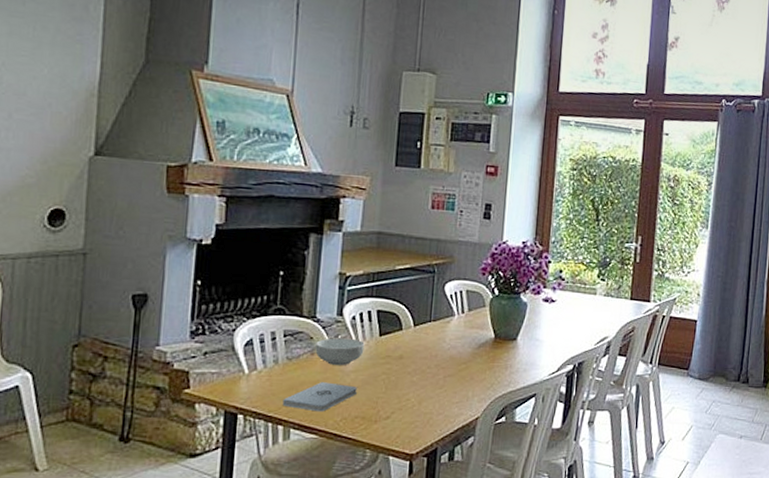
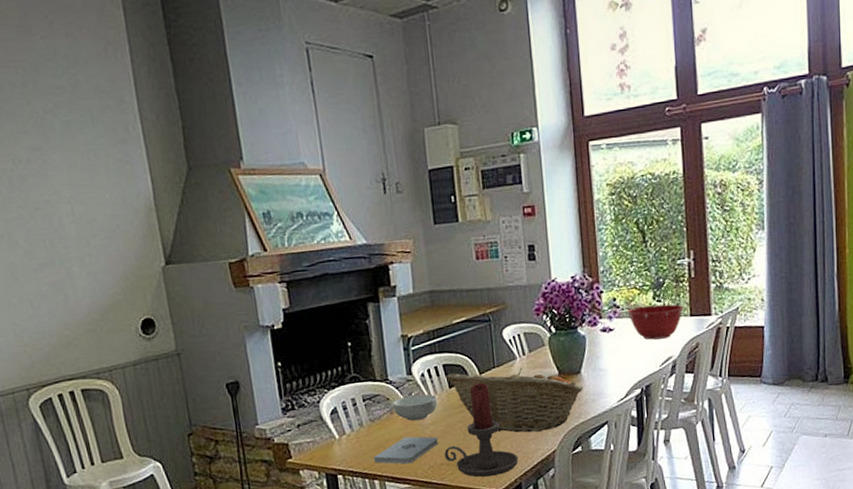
candle holder: none [361,335,439,438] -> present [444,382,519,478]
fruit basket: none [377,321,517,395] -> present [445,367,583,433]
mixing bowl: none [571,283,625,318] -> present [628,304,683,340]

